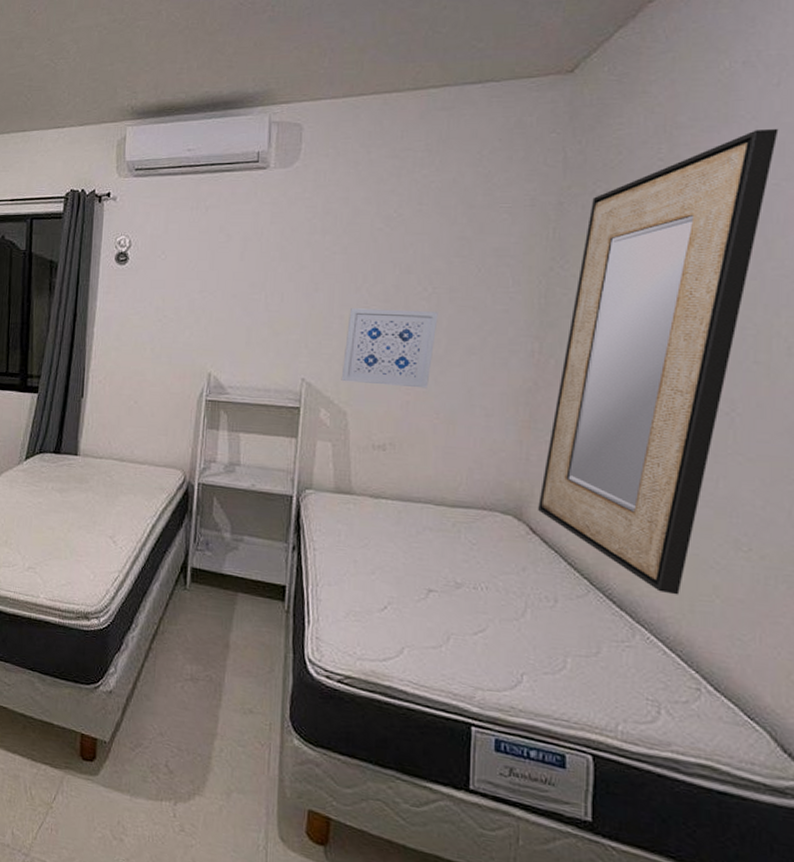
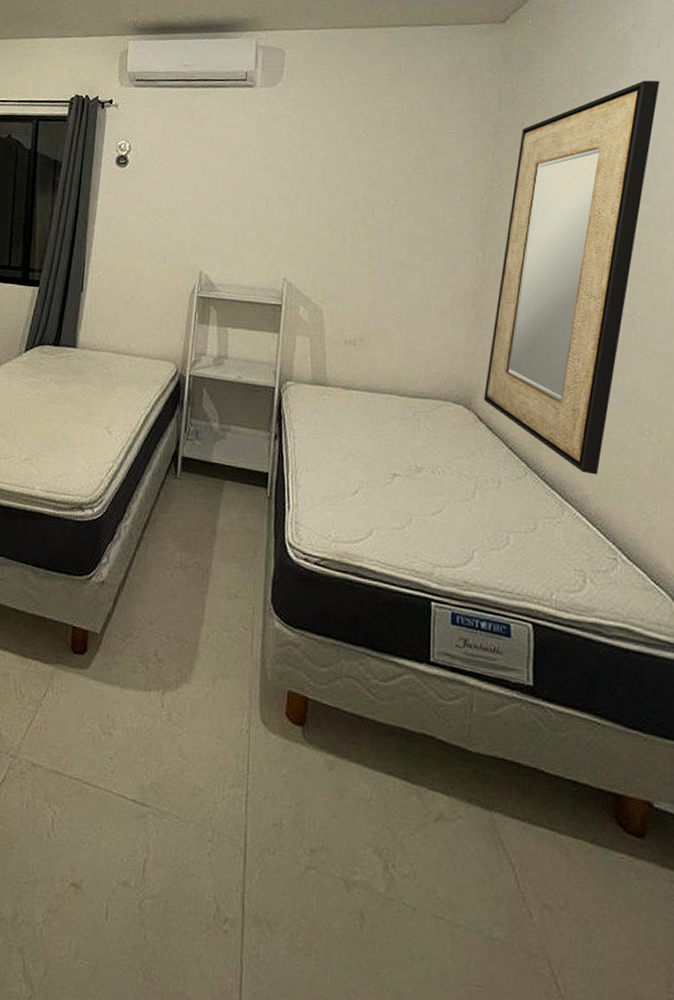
wall art: present [341,308,438,389] -> none [317,215,400,290]

